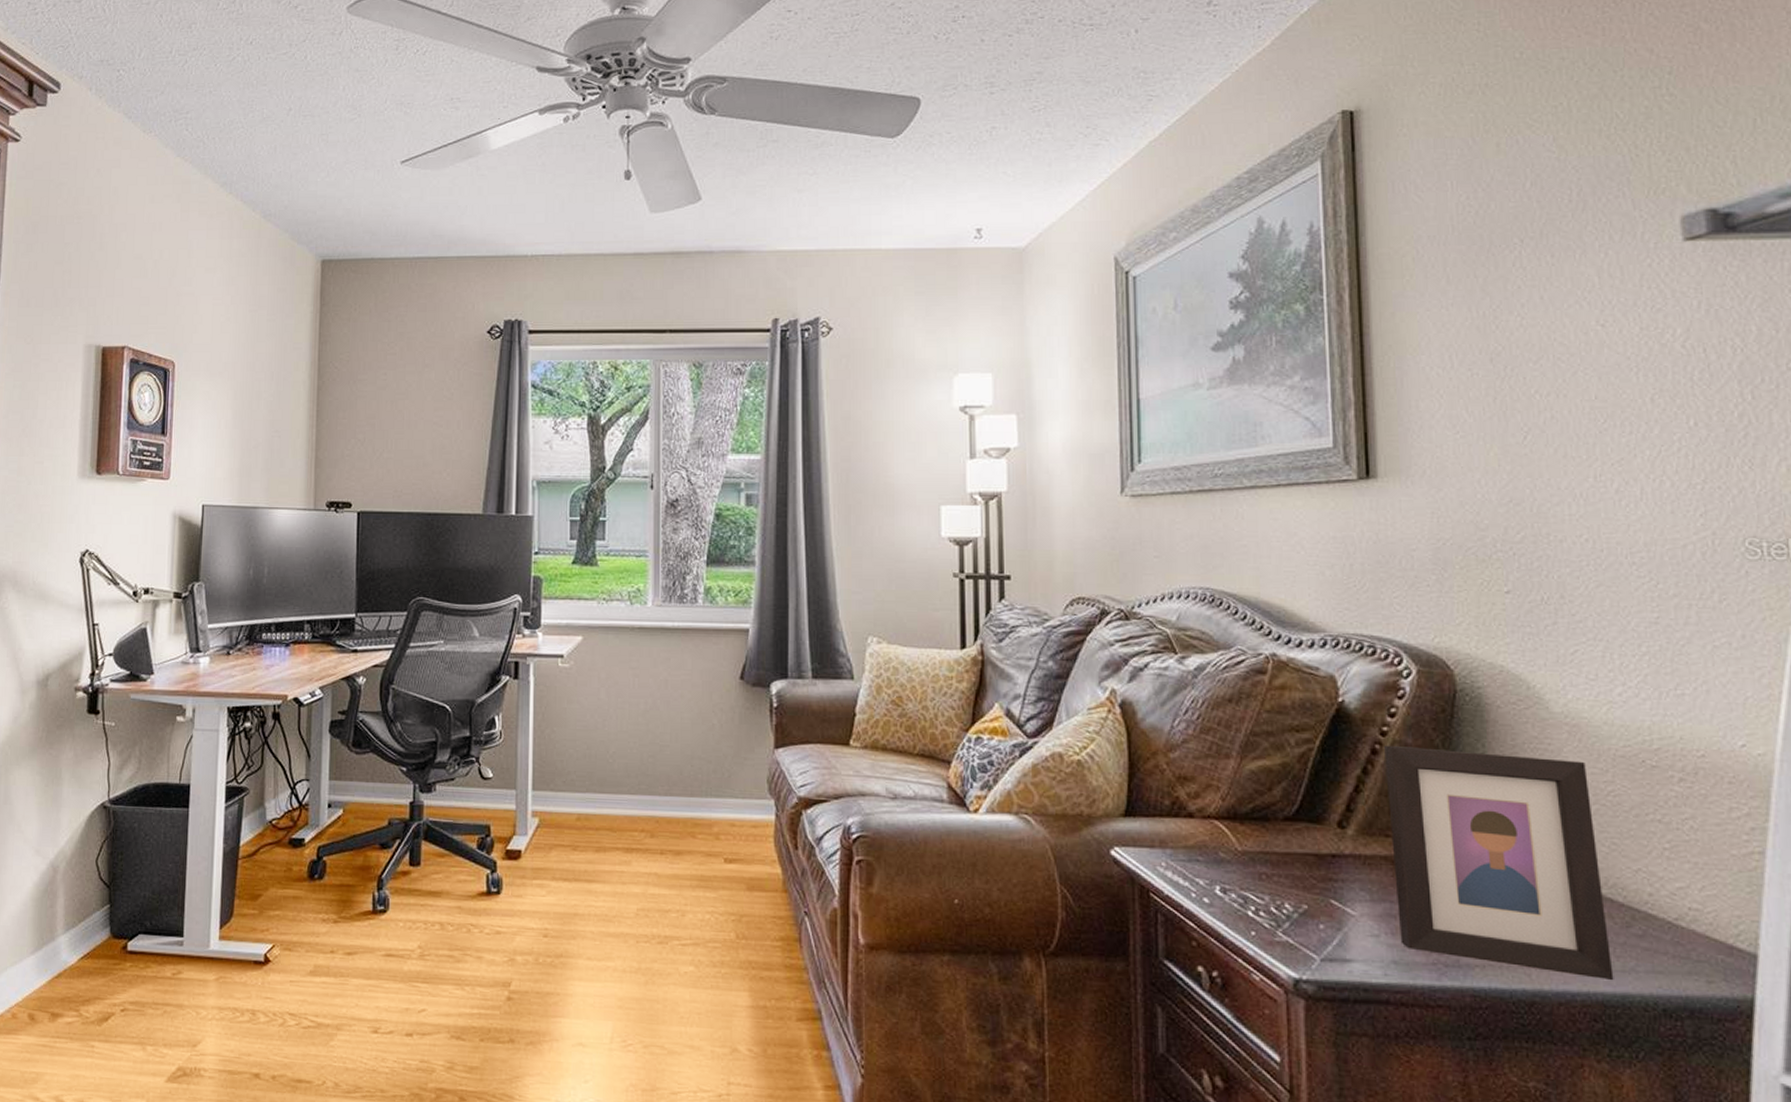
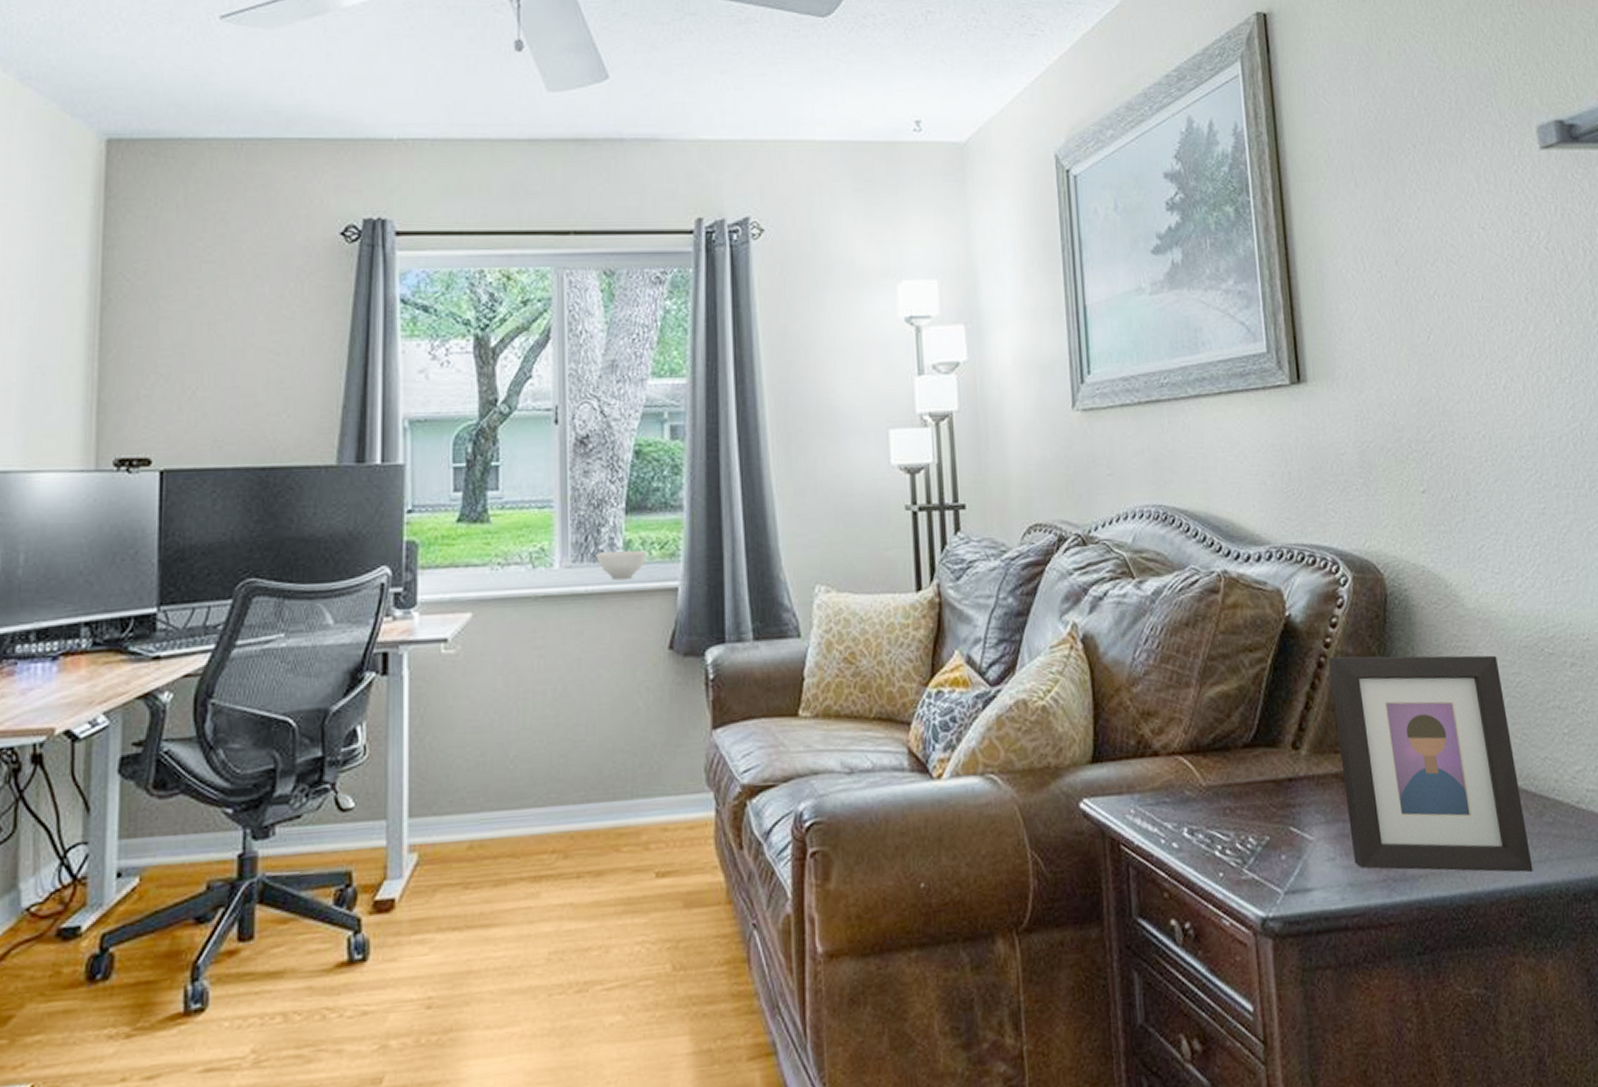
bowl: none [681,596,723,620] -> present [596,550,647,581]

